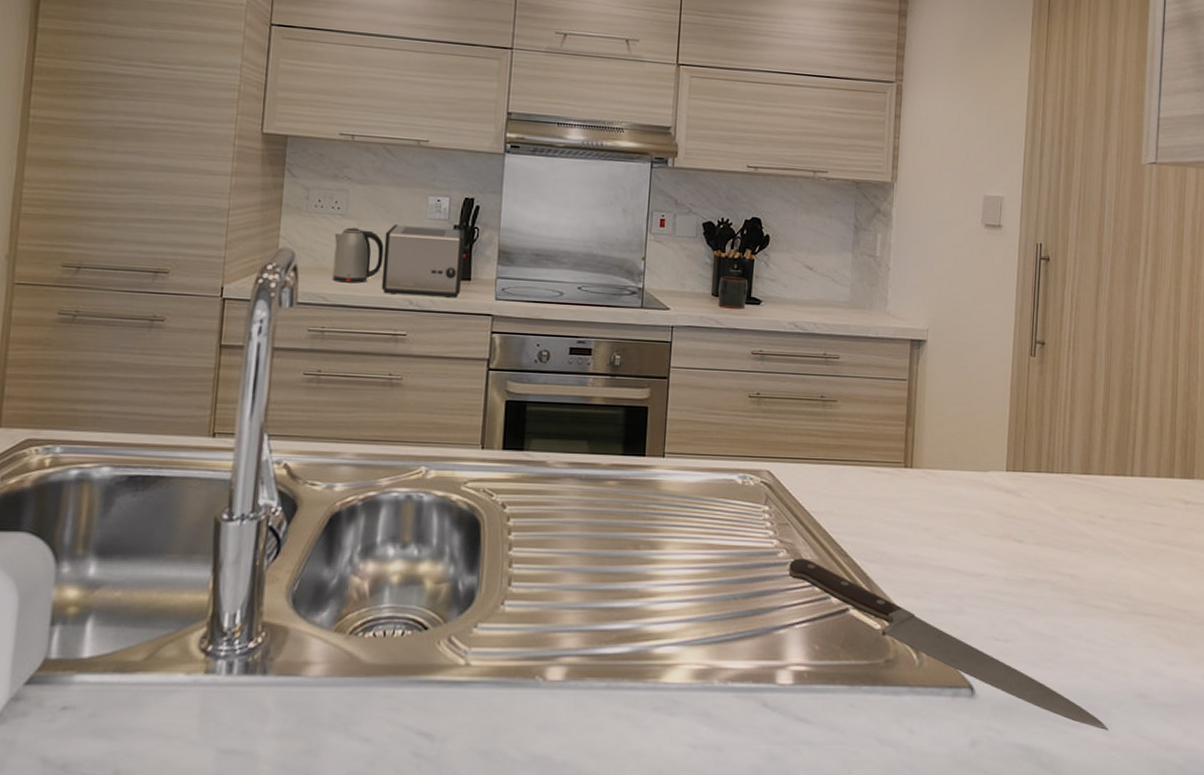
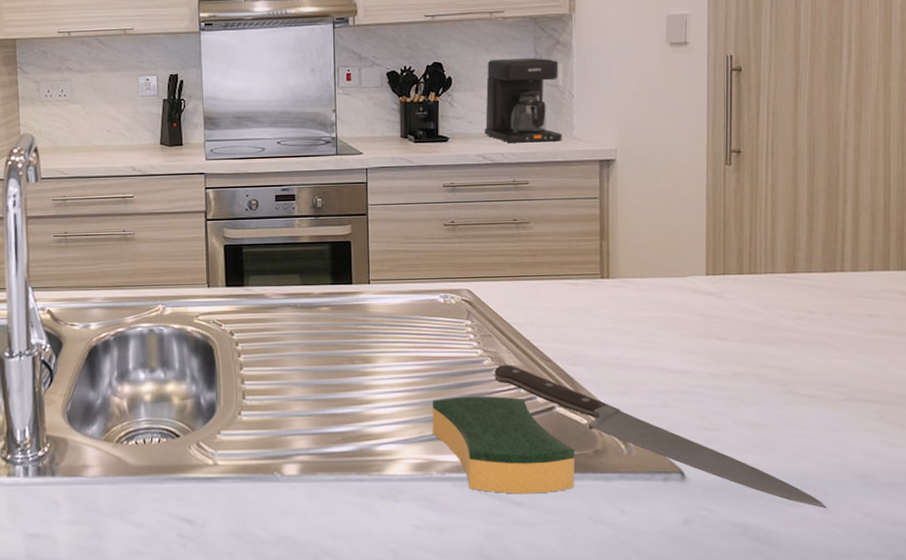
kettle: present [332,227,384,284] -> none [64,110,107,158]
toaster: present [381,224,470,298] -> none [106,102,179,164]
sponge: none [717,592,866,709] -> present [432,396,575,494]
mug: present [718,276,748,309] -> none [407,118,434,148]
coffee maker: none [798,221,878,316] -> present [484,58,562,143]

